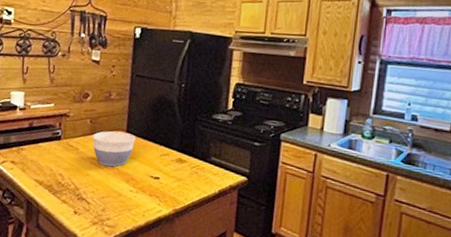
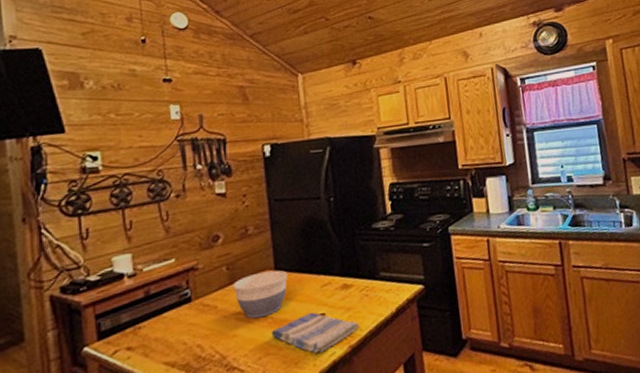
dish towel: none [114,173,185,207] -> present [271,312,359,354]

